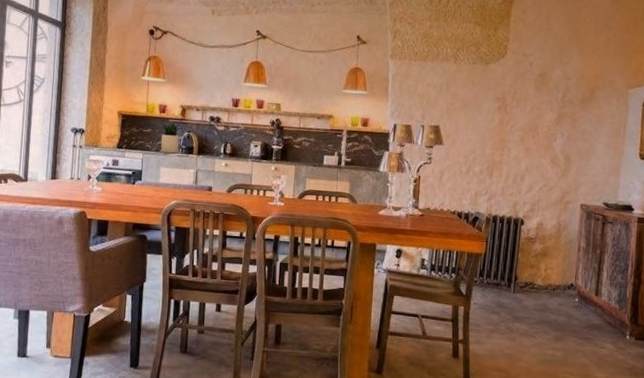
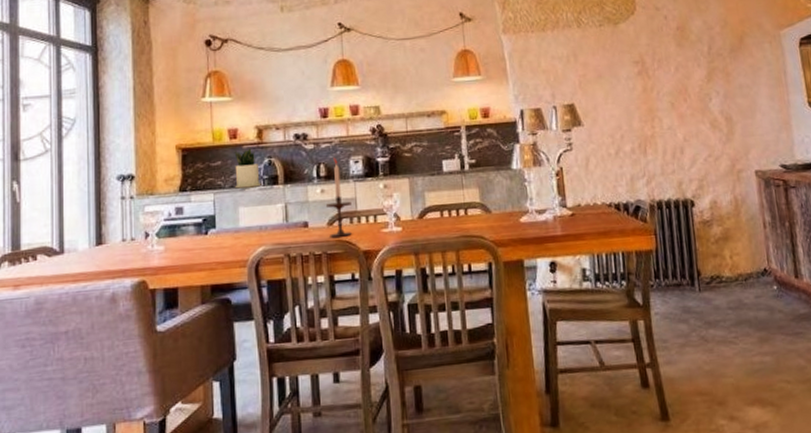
candlestick: none [227,140,248,204] -> present [325,157,352,239]

